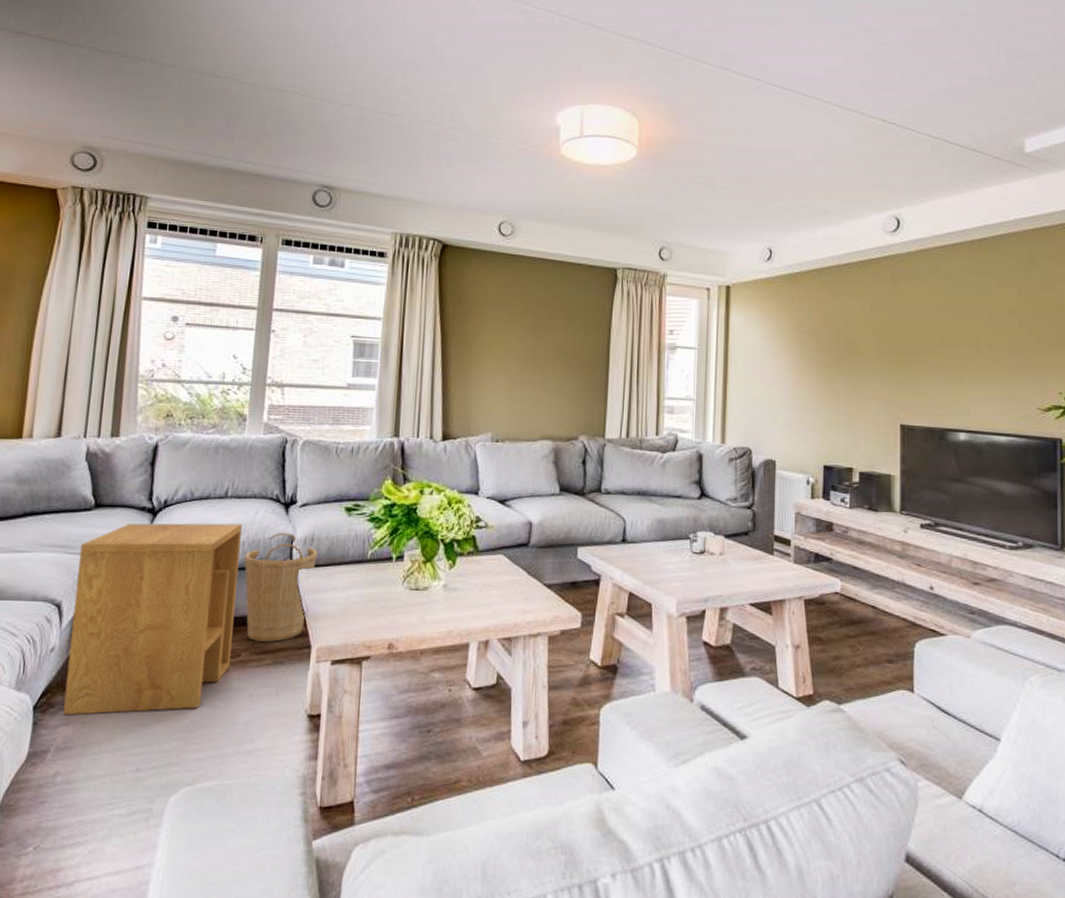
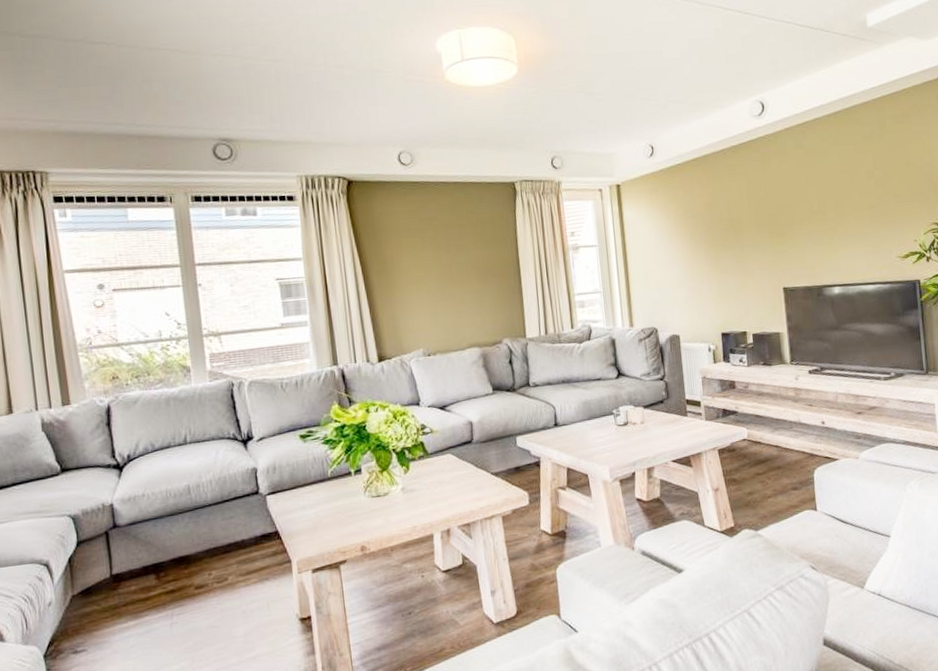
side table: present [63,523,242,716] -> none [56,465,221,658]
basket: present [244,532,318,642] -> none [214,466,282,565]

